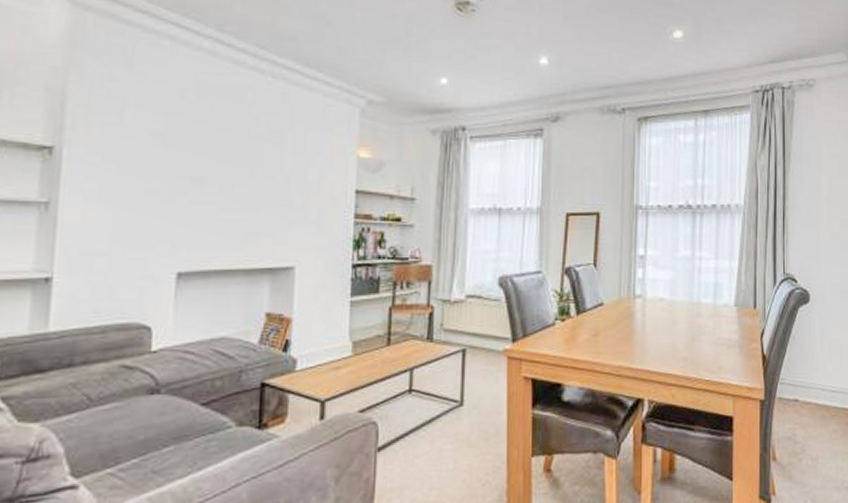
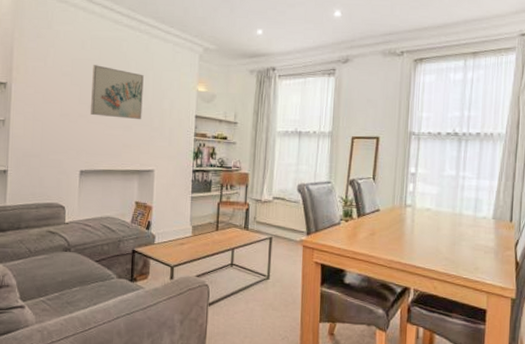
wall art: none [193,121,279,198] -> present [90,65,144,120]

